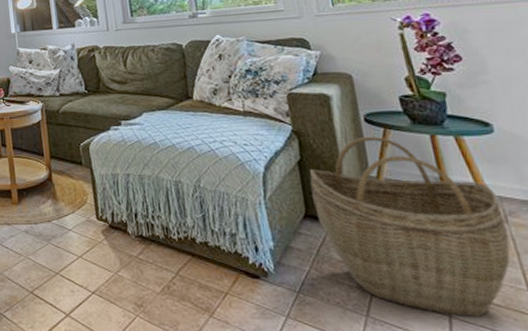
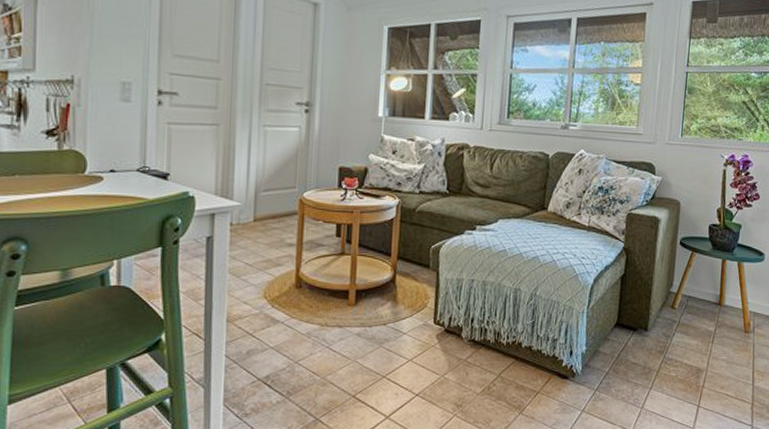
woven basket: present [309,136,511,317] -> none [625,257,753,406]

